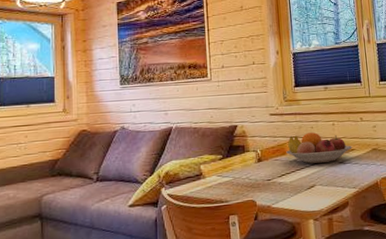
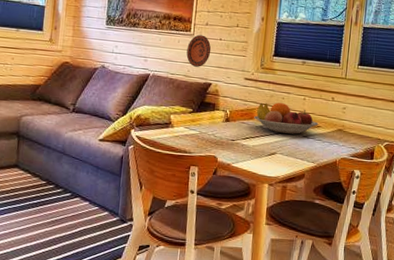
decorative plate: none [206,78,232,112] -> present [186,34,211,67]

